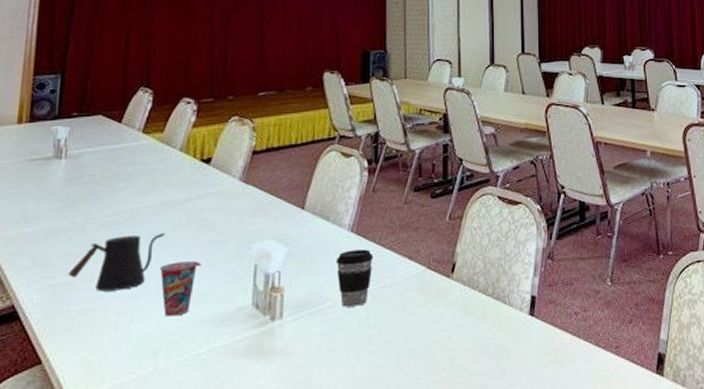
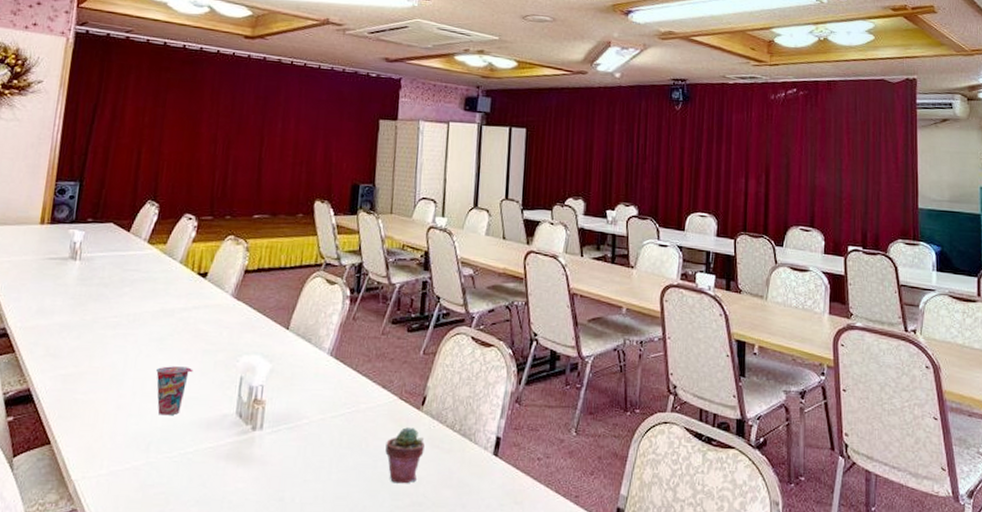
kettle: present [68,232,166,292] -> none [77,337,163,386]
coffee cup: present [335,249,374,307] -> none [314,373,350,427]
potted succulent: none [417,297,457,358] -> present [385,427,425,484]

